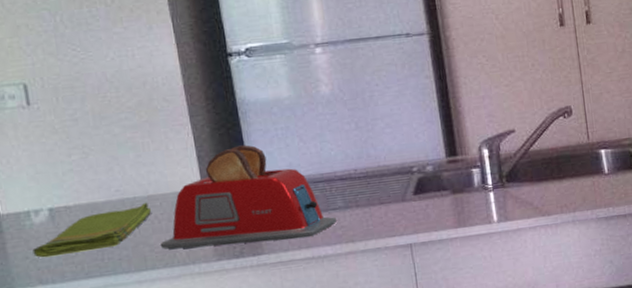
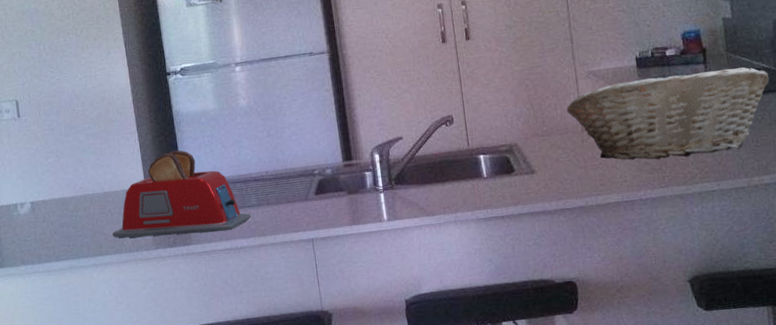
dish towel: present [32,202,152,258] -> none [18,198,107,243]

